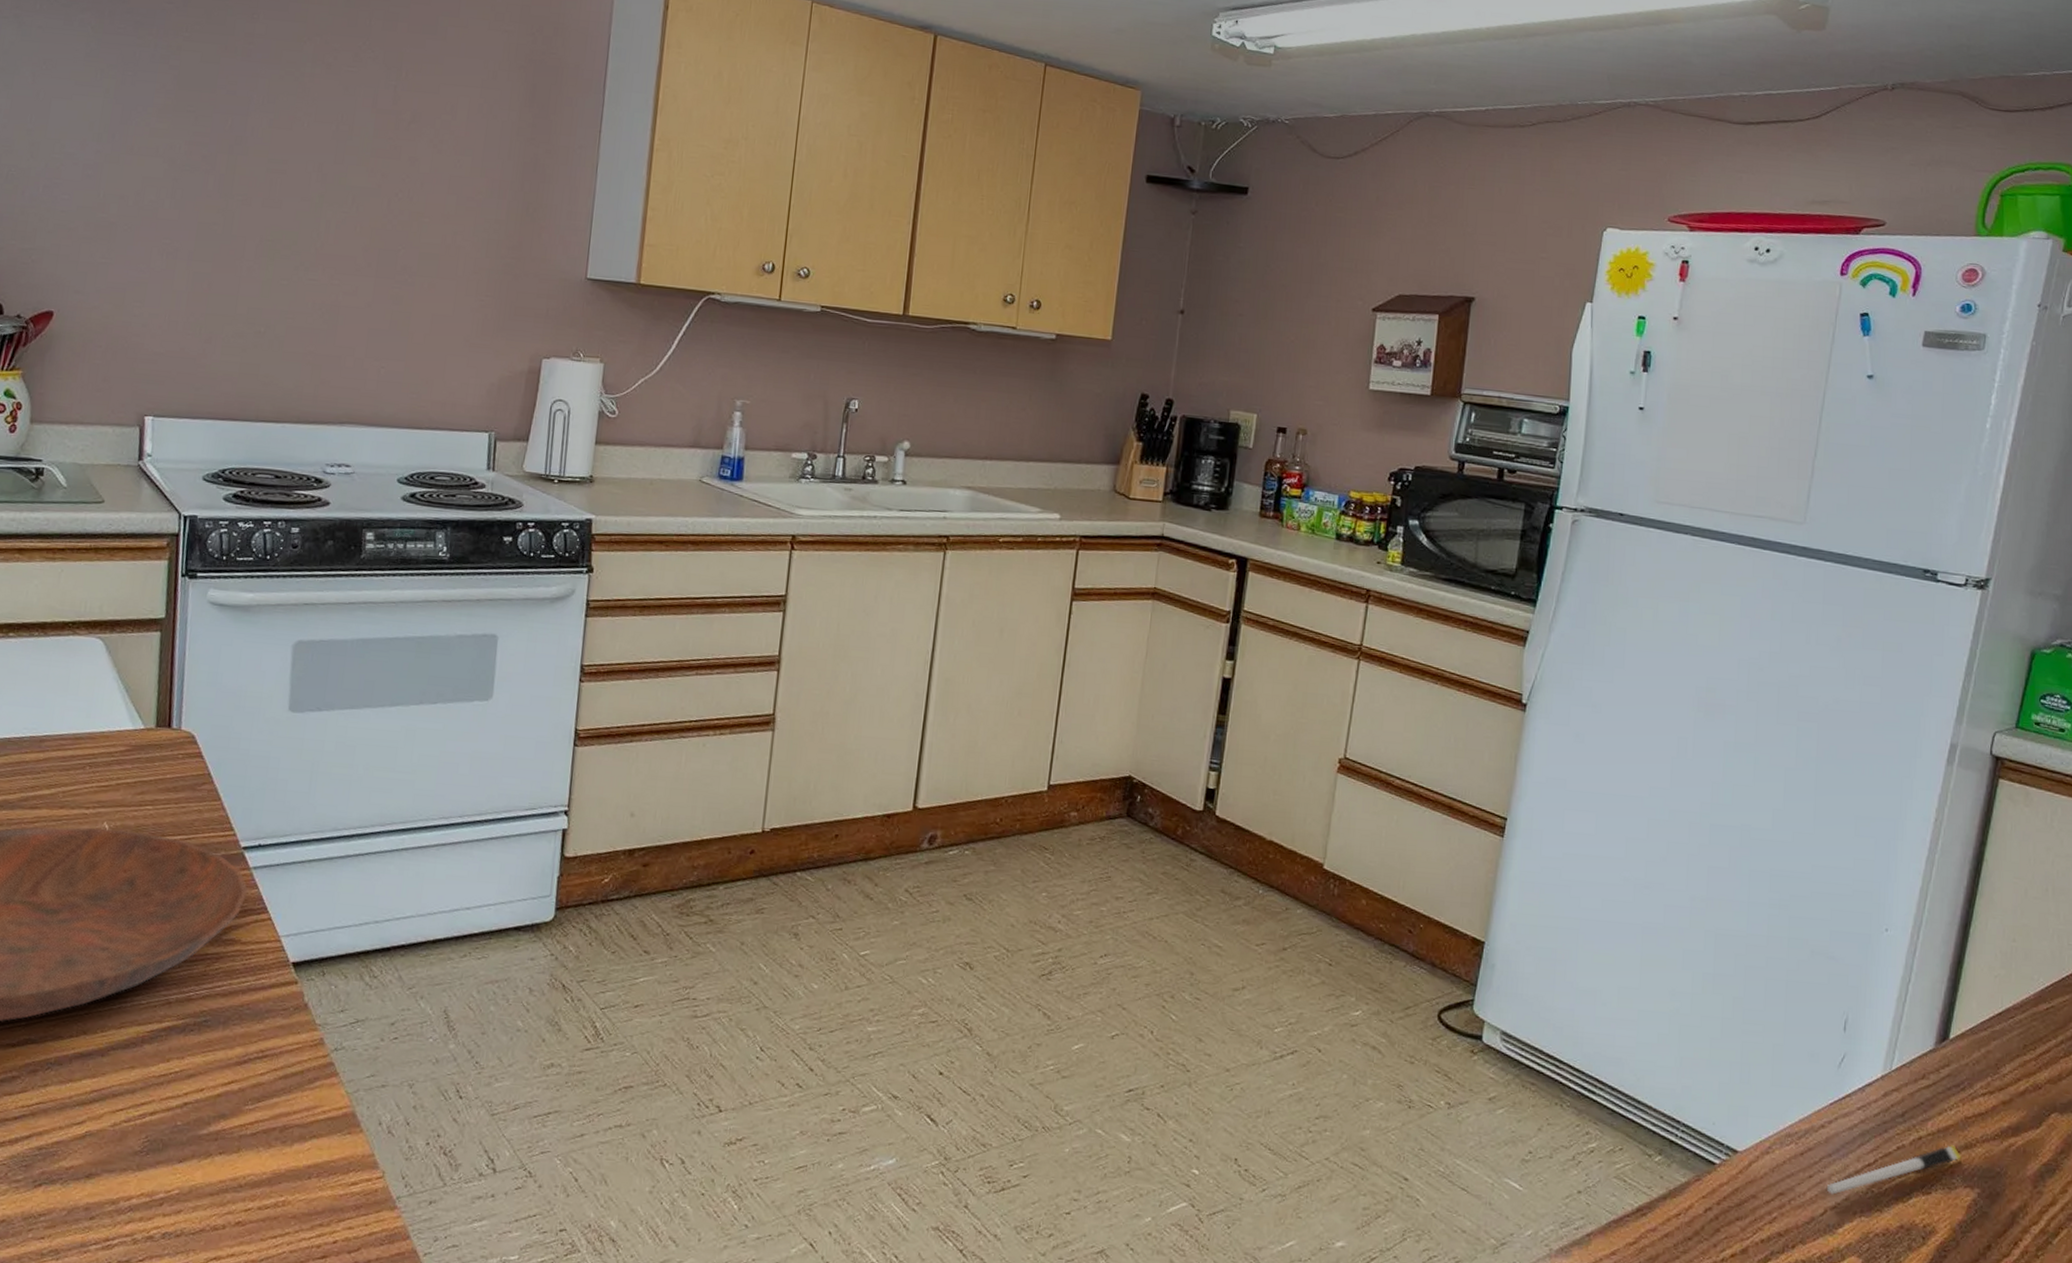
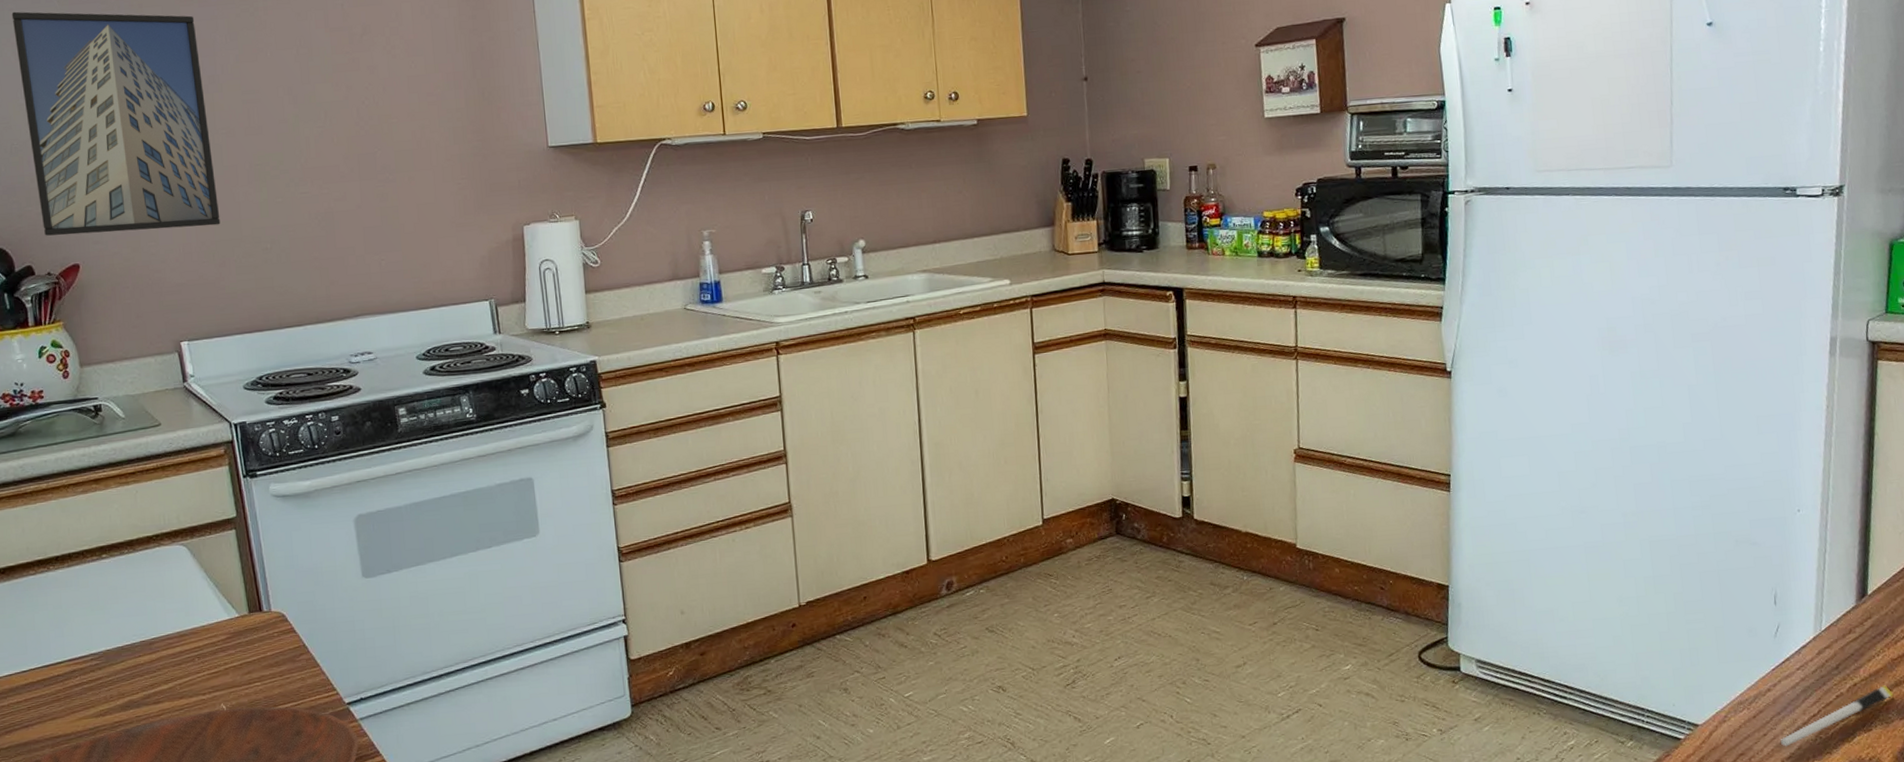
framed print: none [23,29,234,297] -> present [11,11,221,236]

